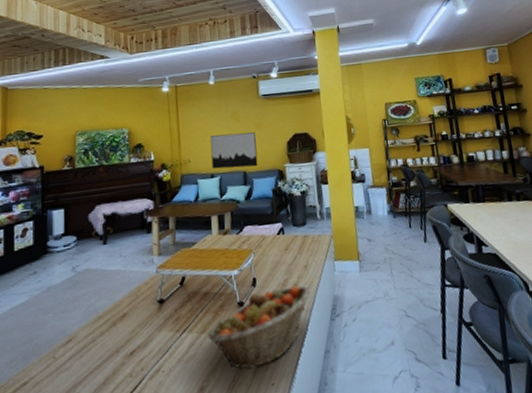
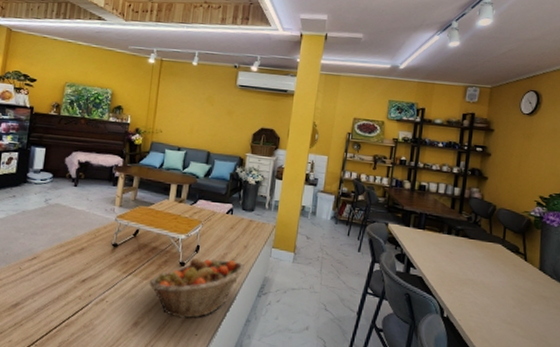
wall art: present [209,132,258,170] -> none [180,113,225,150]

